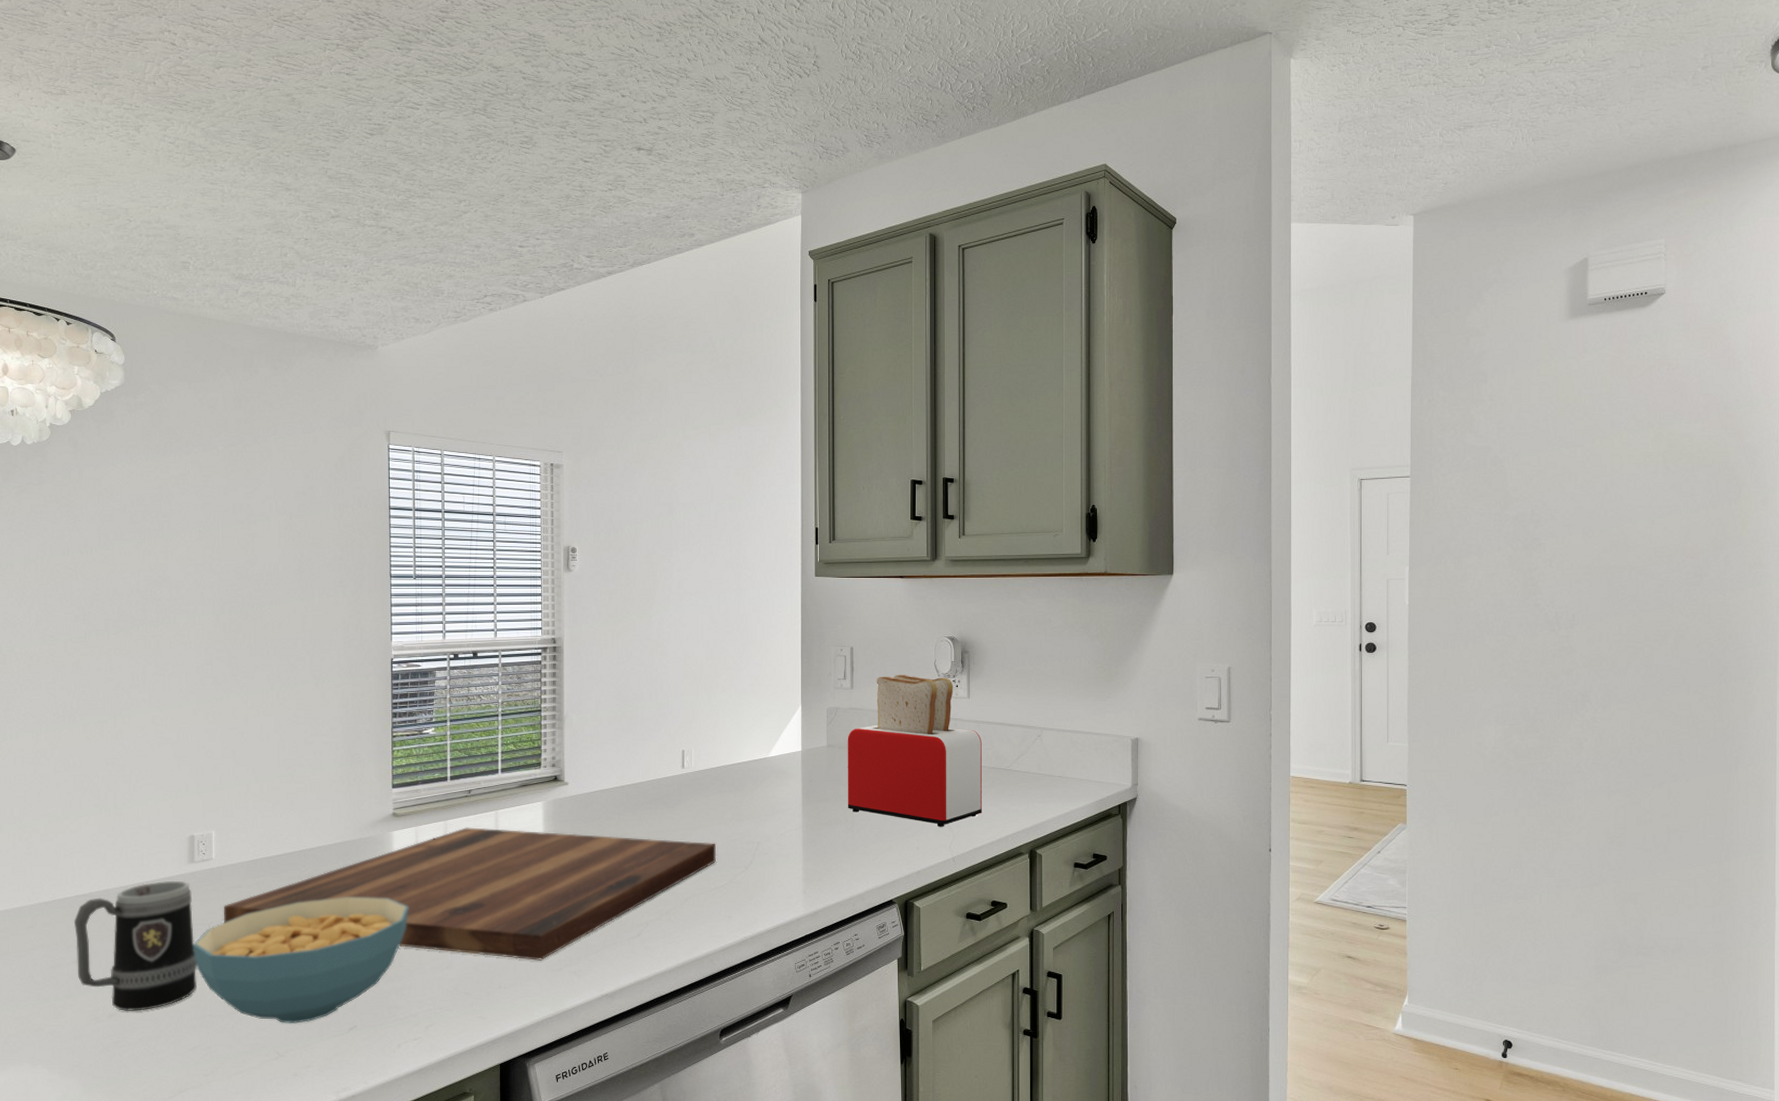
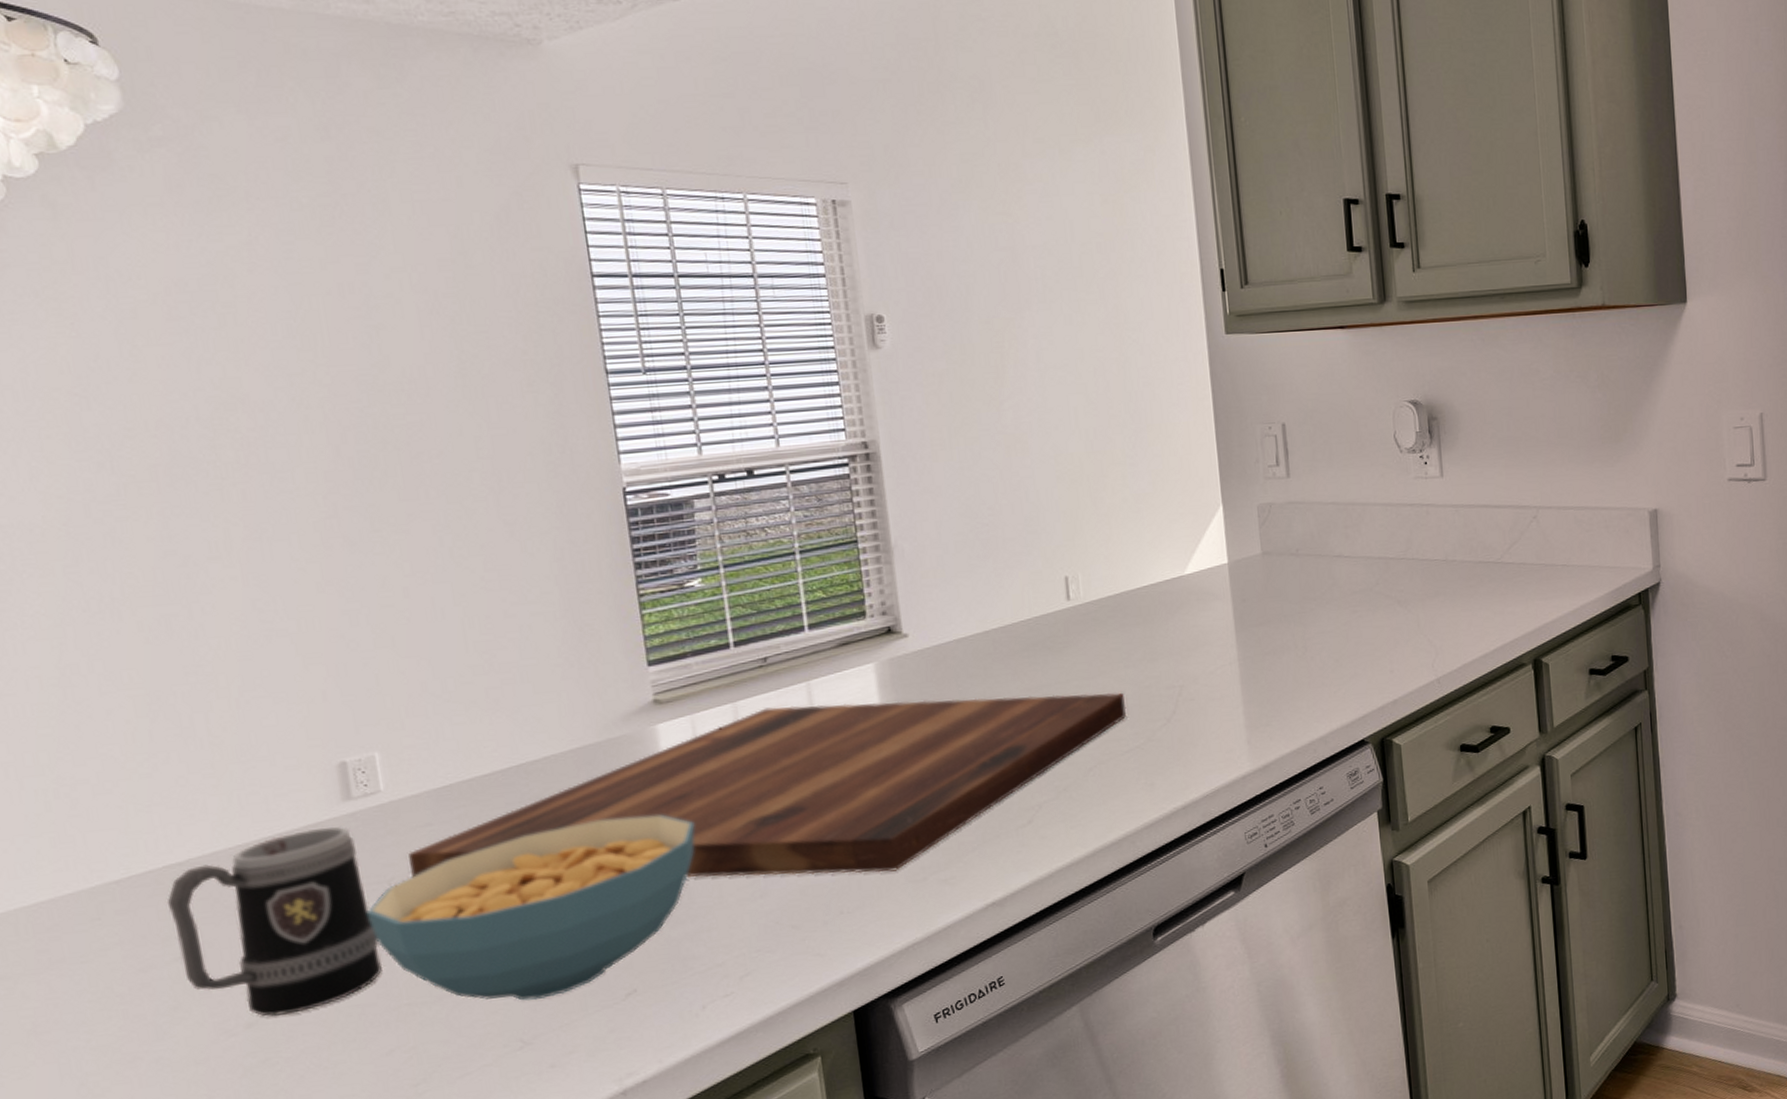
toaster: present [847,675,983,827] -> none [1287,453,1471,643]

